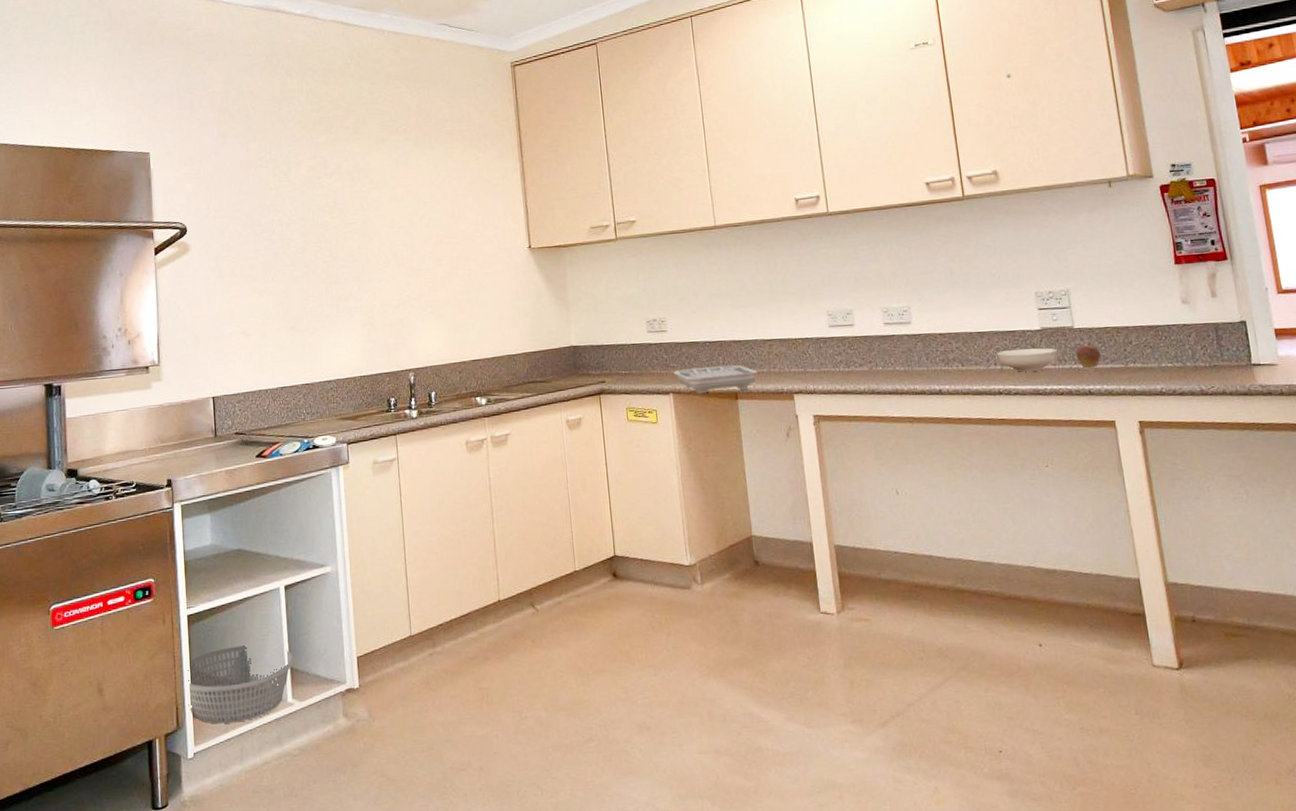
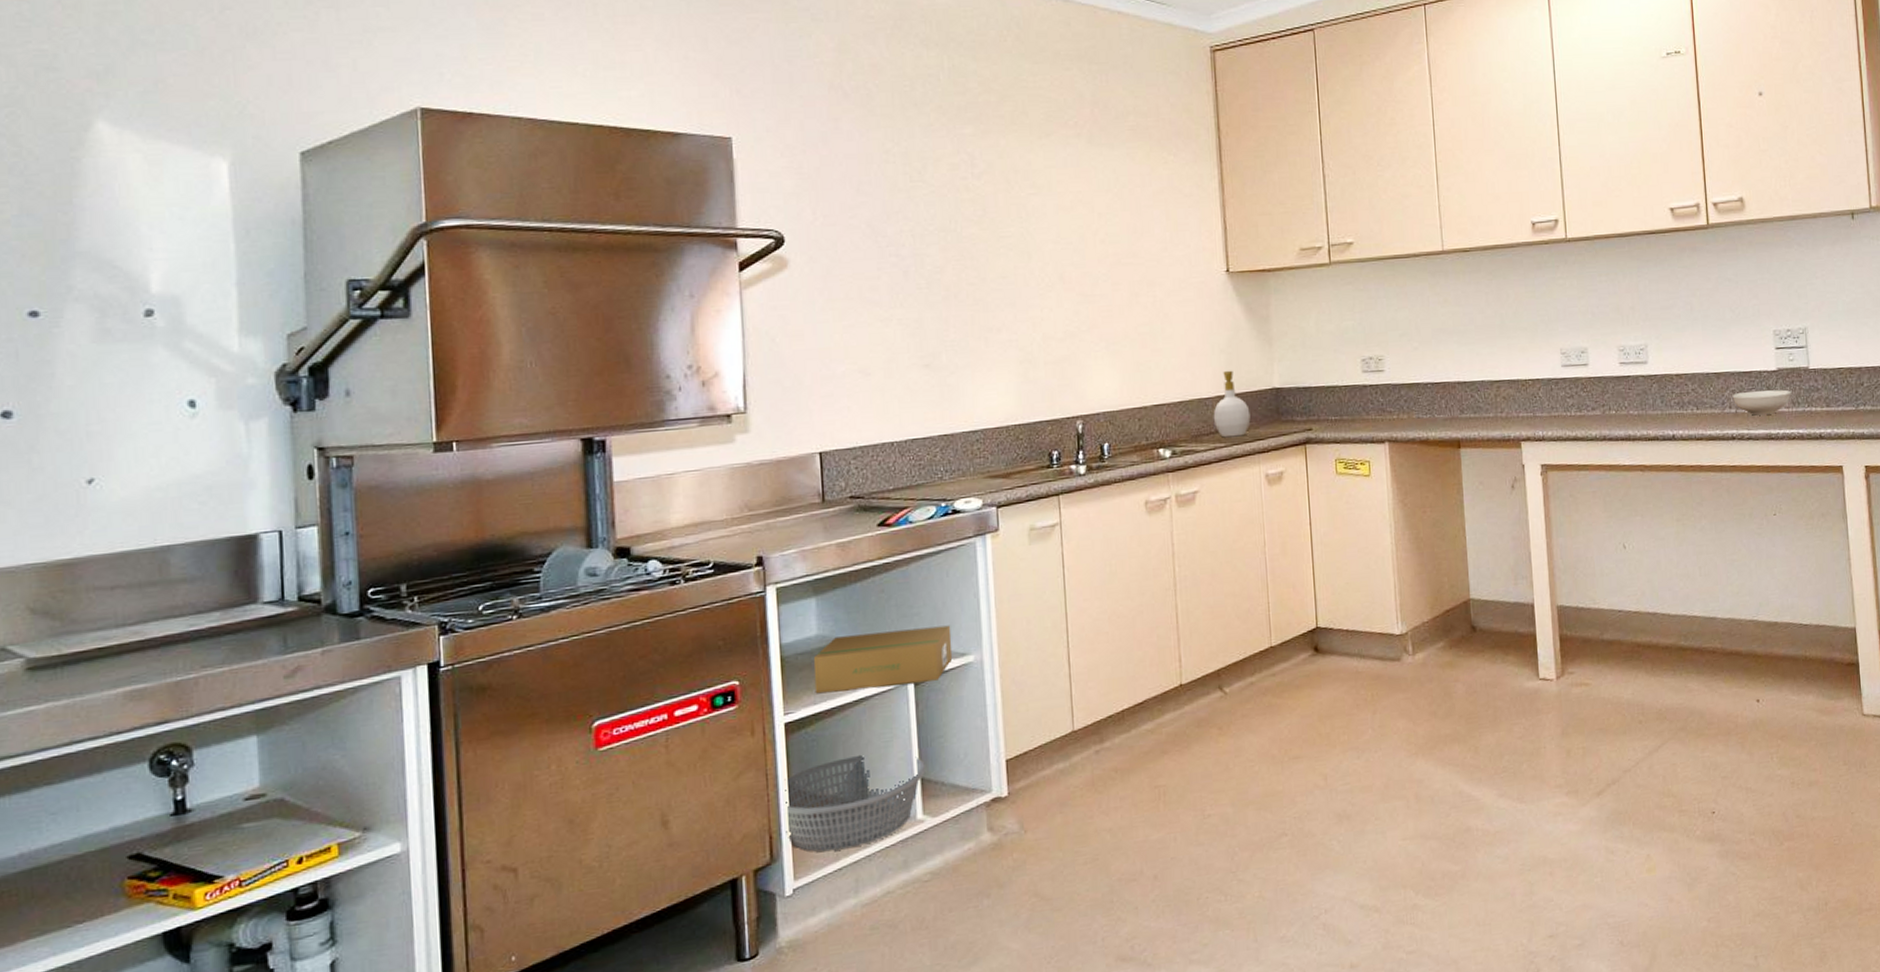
box: none [208,541,314,593] -> present [813,625,953,694]
soap bottle: none [520,331,552,389] -> present [1213,370,1251,438]
dish rack: present [673,365,758,394] -> none [1389,409,1484,442]
fruit: present [1076,342,1101,367] -> none [1809,383,1833,410]

